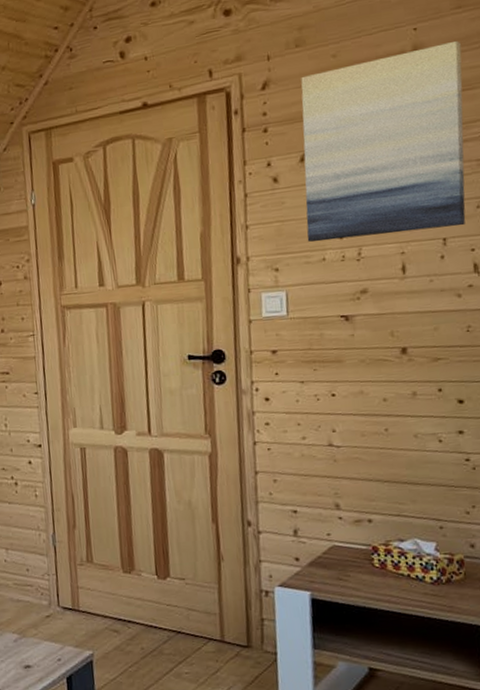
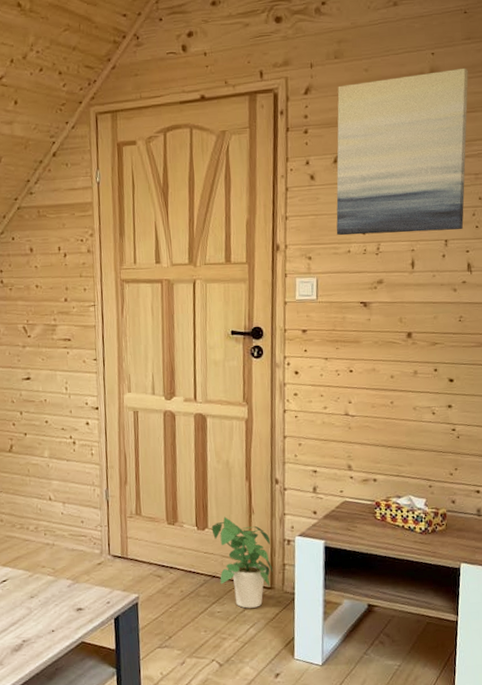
potted plant: none [174,564,249,670] -> present [211,516,273,609]

